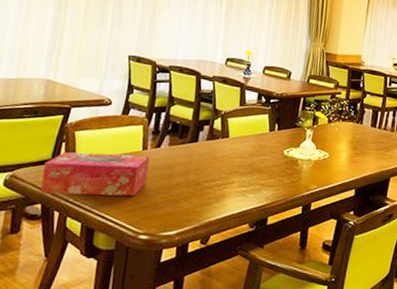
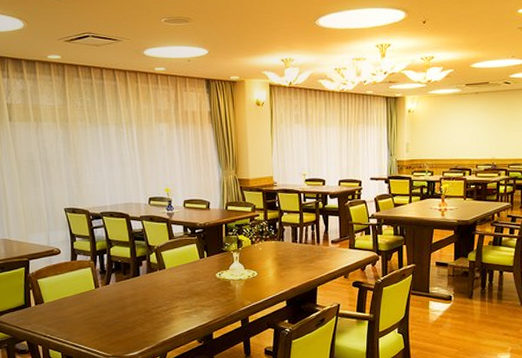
tissue box: present [40,152,151,197] -> none [20,293,104,333]

